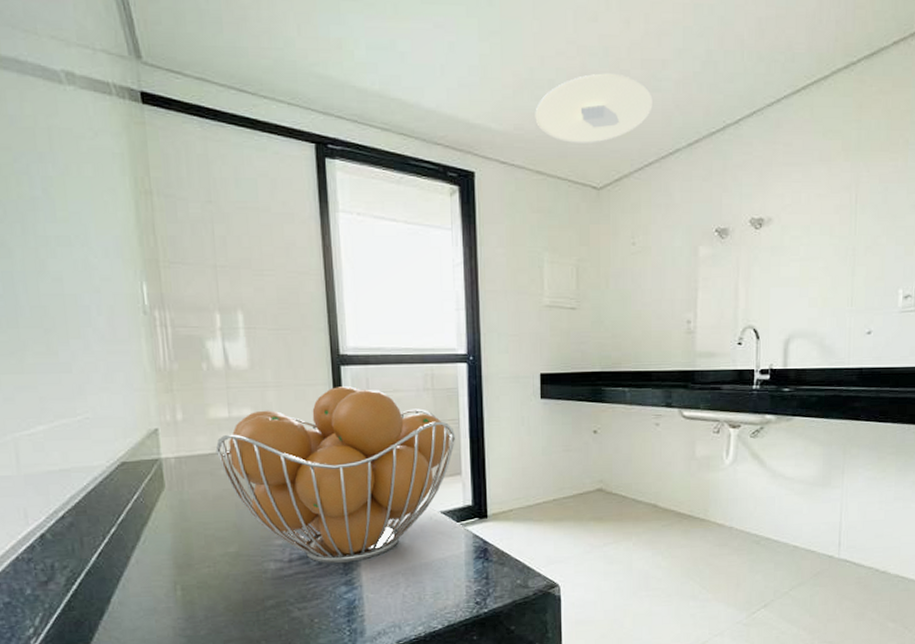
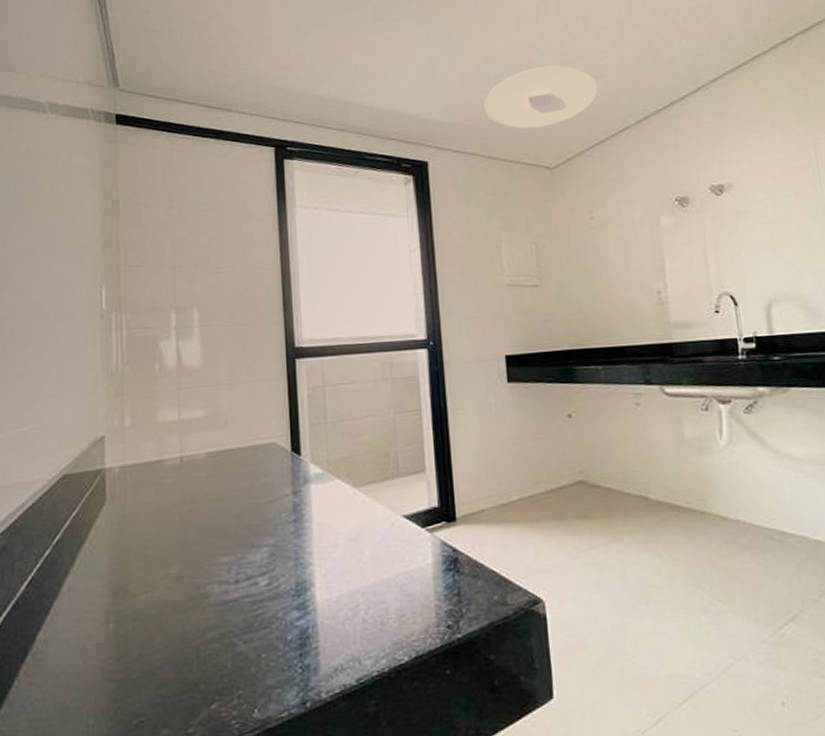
fruit basket: present [215,386,456,564] -> none [162,380,418,584]

